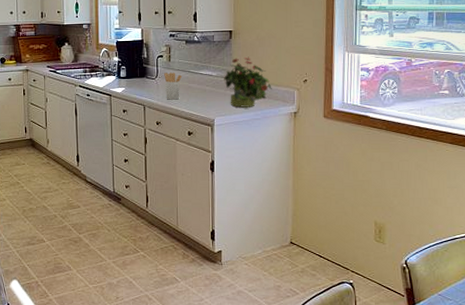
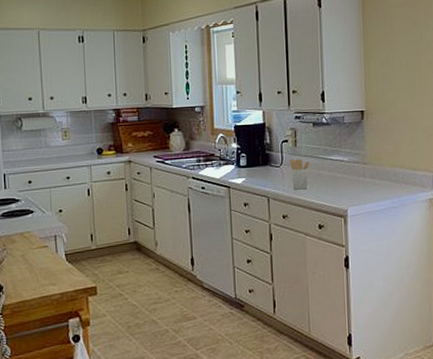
potted plant: present [223,56,272,108] -> none [355,139,409,195]

